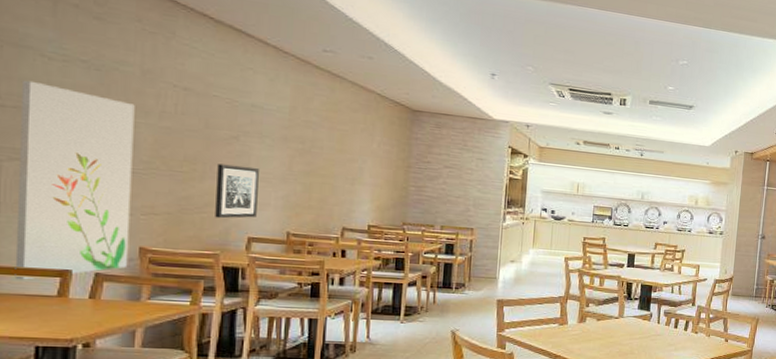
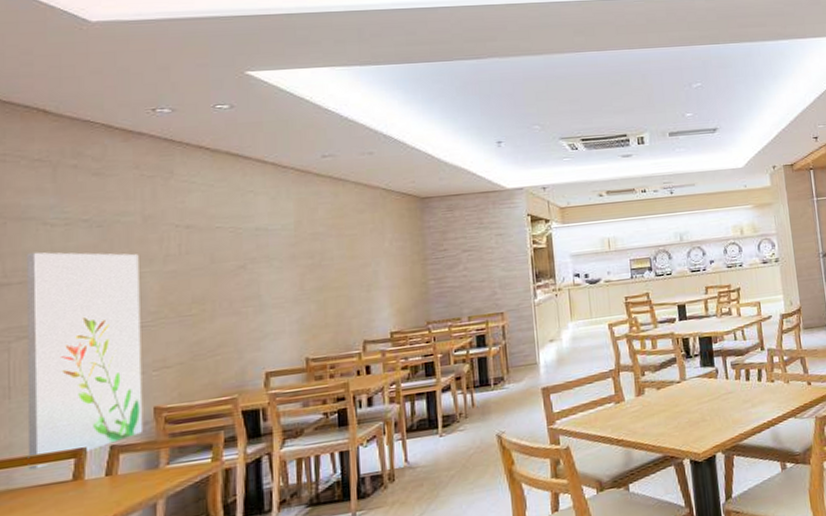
wall art: present [215,163,259,219] -> none [227,294,272,359]

